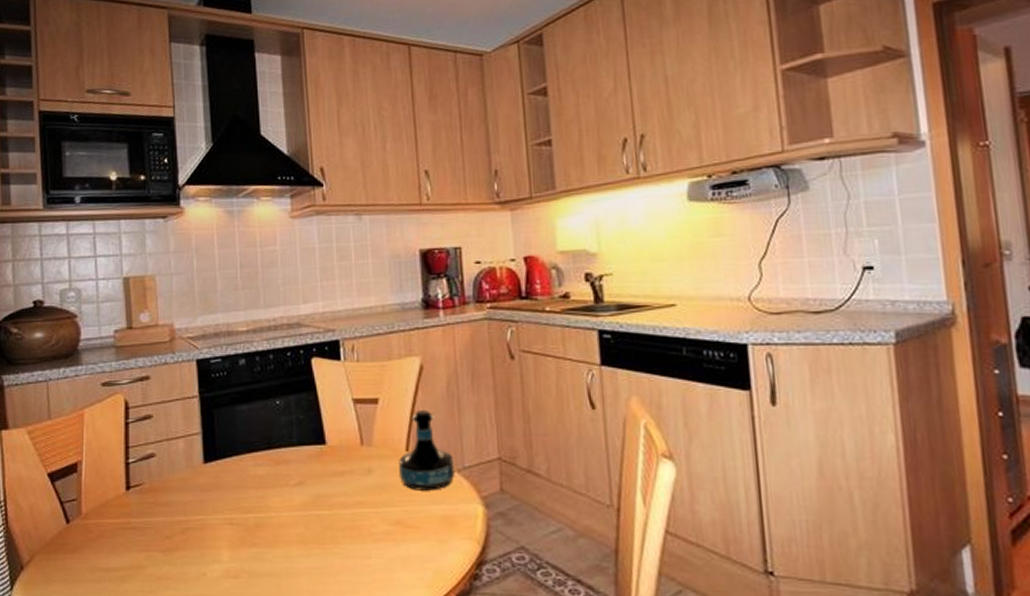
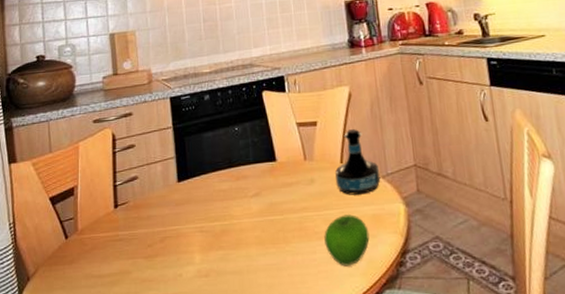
apple: none [382,514,438,576] -> present [324,214,370,267]

